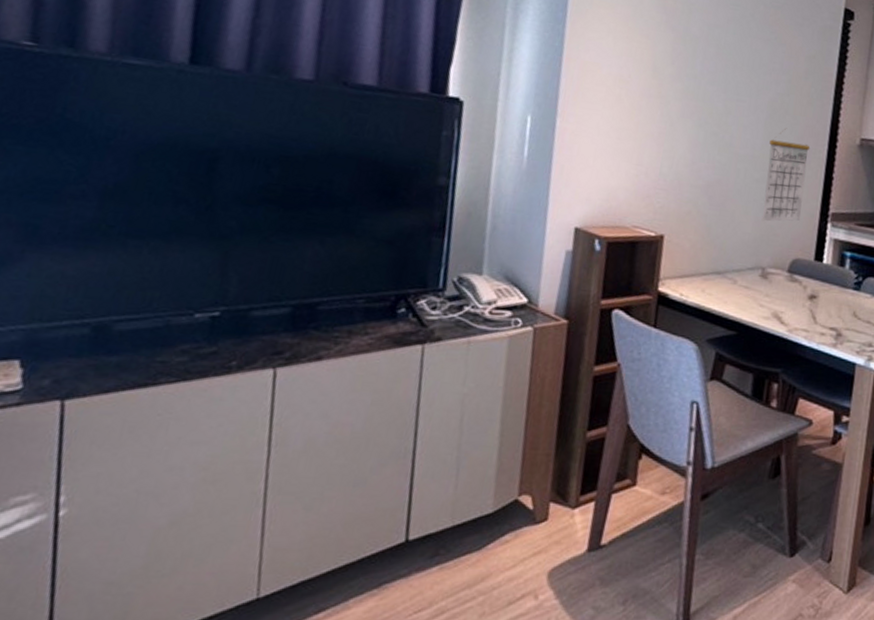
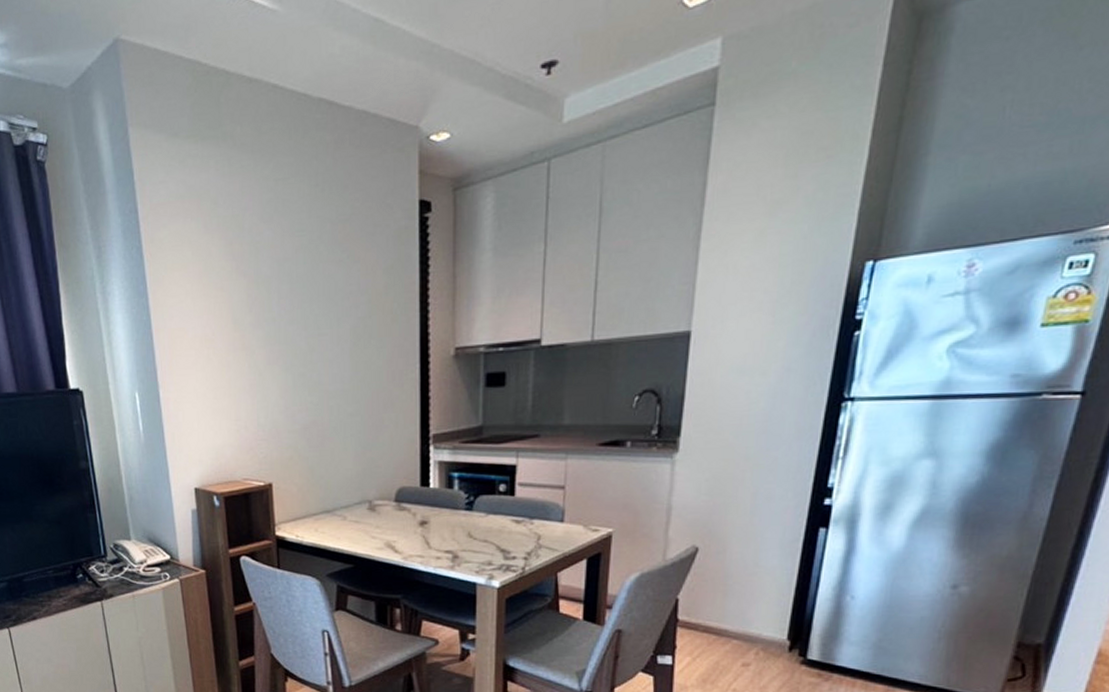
calendar: present [762,128,810,222] -> none [358,353,401,455]

